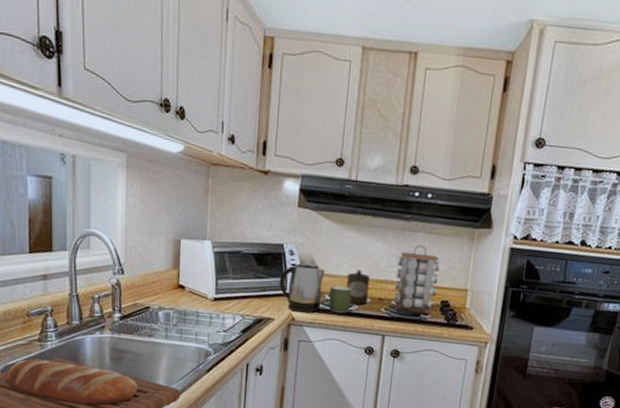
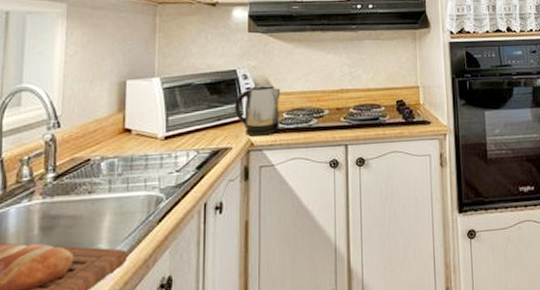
mug: present [329,285,352,313] -> none [288,102,310,130]
canister: present [346,270,370,306] -> none [303,84,326,119]
spice rack: present [393,244,440,315] -> none [350,51,391,118]

